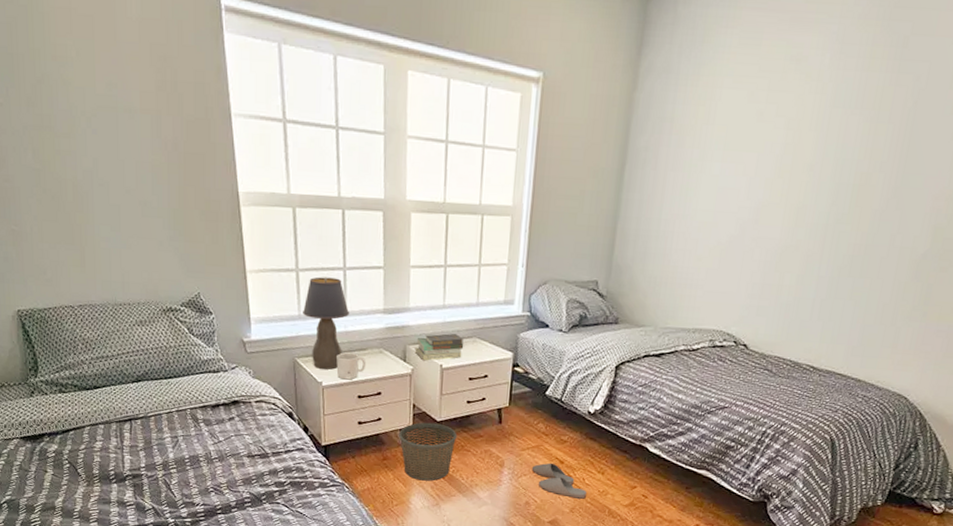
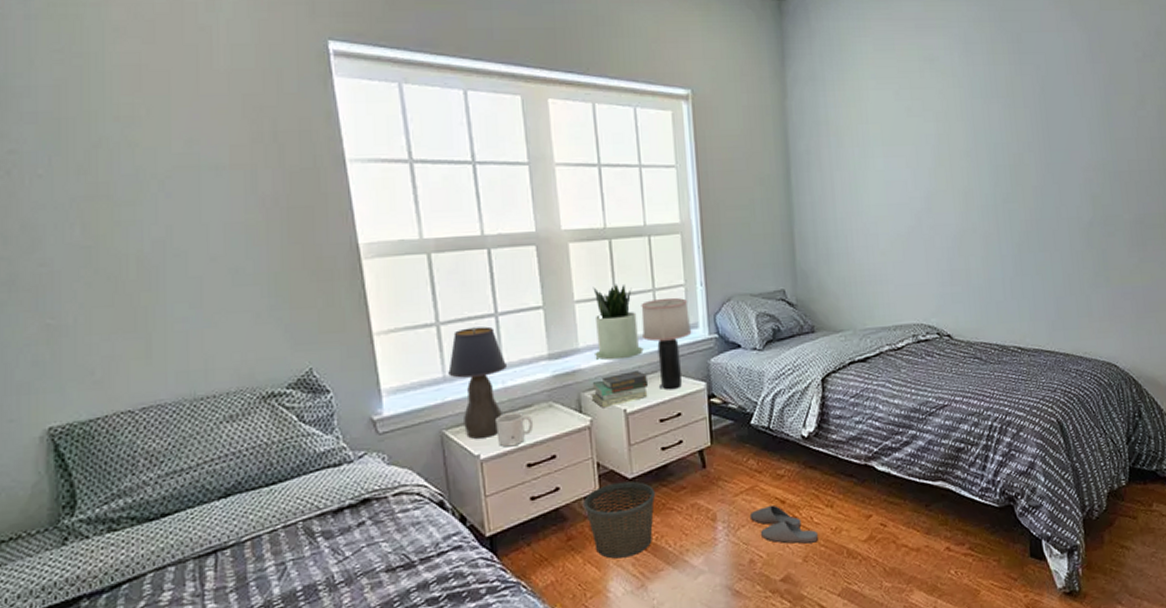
planter: none [422,255,464,323] -> present [593,284,644,361]
table lamp: none [464,273,508,355] -> present [641,297,692,390]

